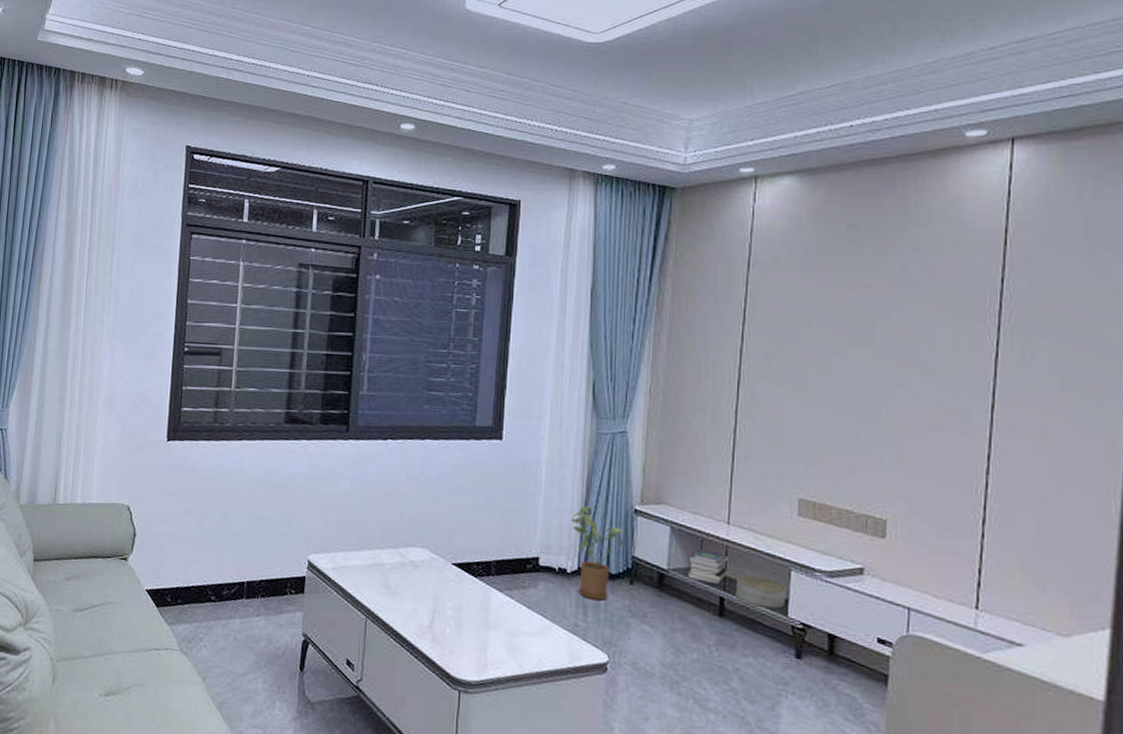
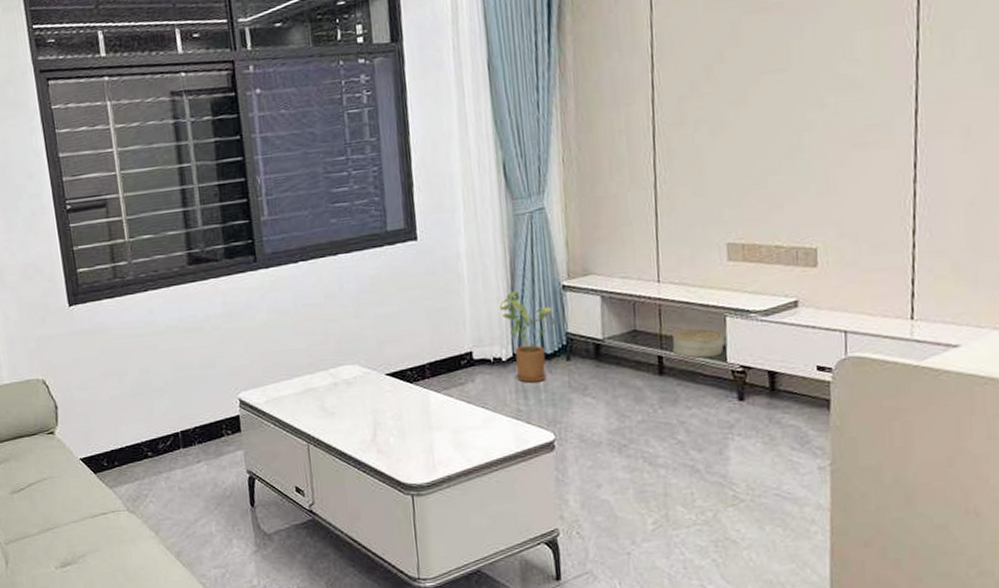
books: present [687,549,729,585] -> none [621,312,664,345]

